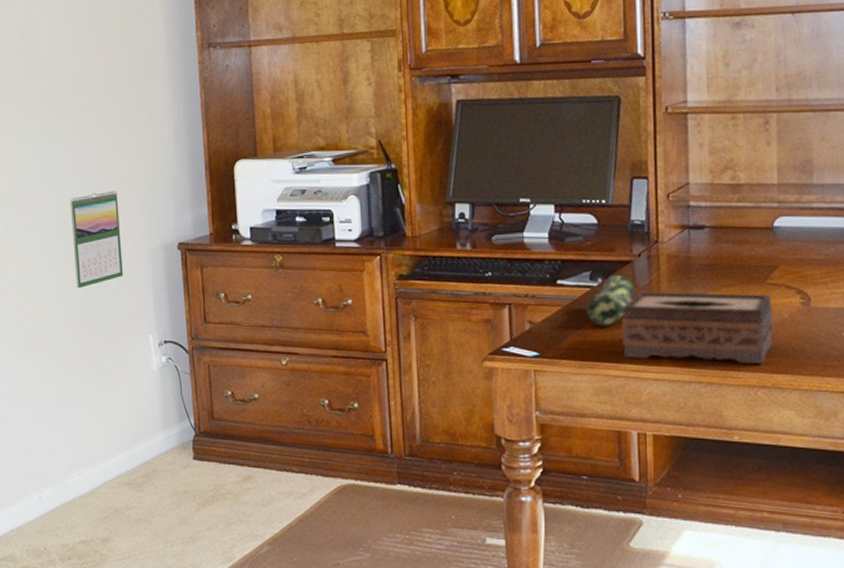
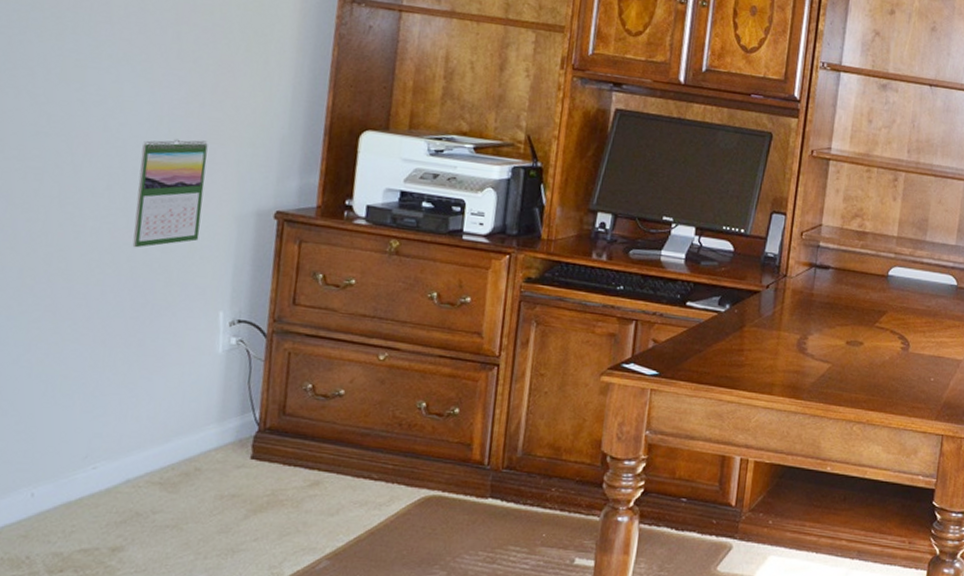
pencil case: present [587,274,636,327] -> none [710,302,760,352]
tissue box: present [622,291,774,365] -> none [739,321,877,401]

